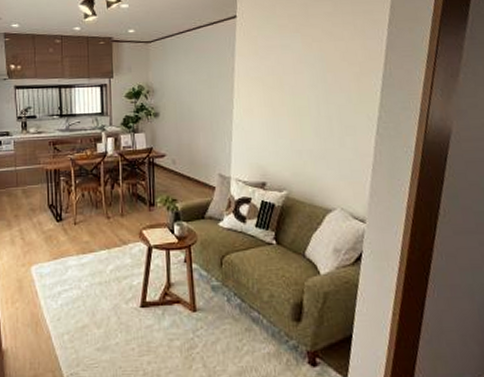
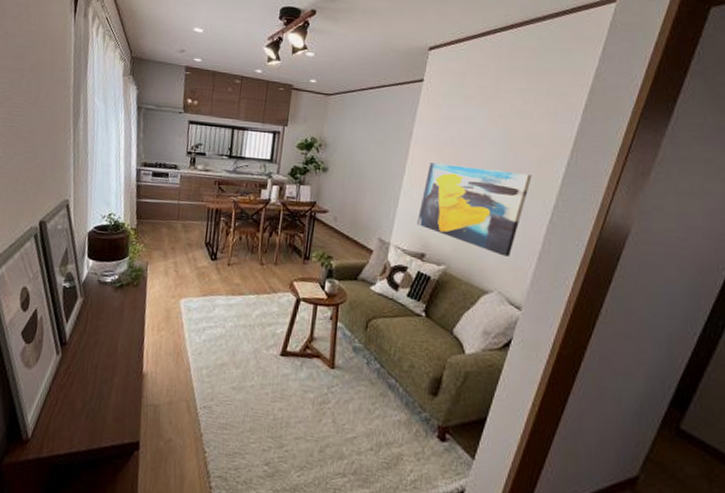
wall art: none [252,91,353,173] -> present [417,163,532,257]

